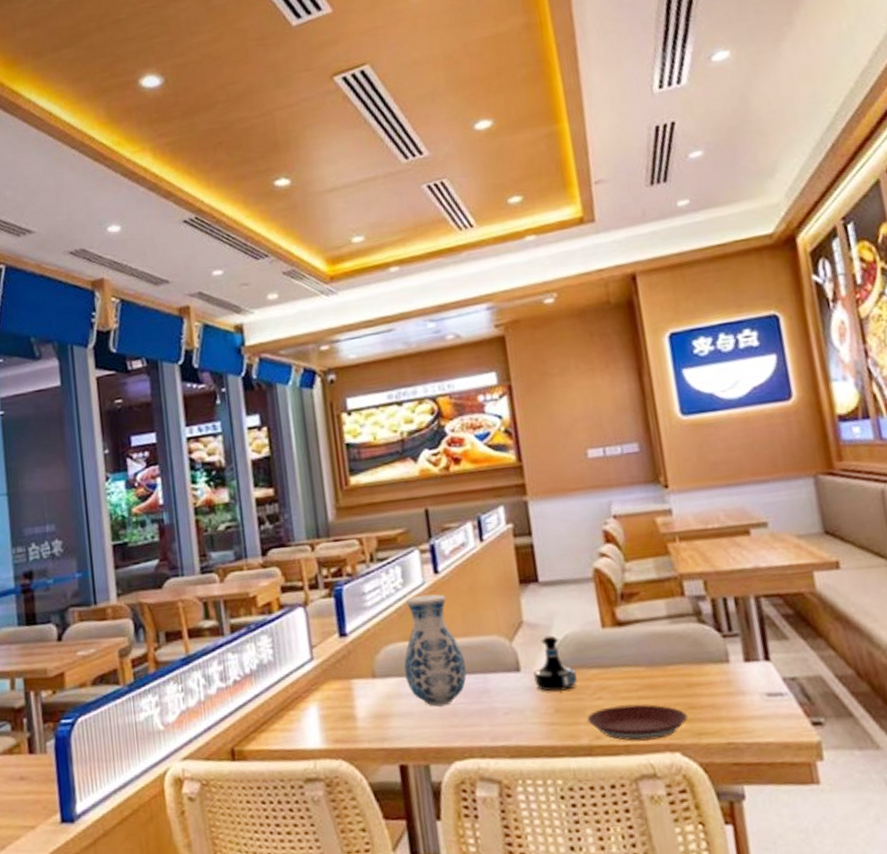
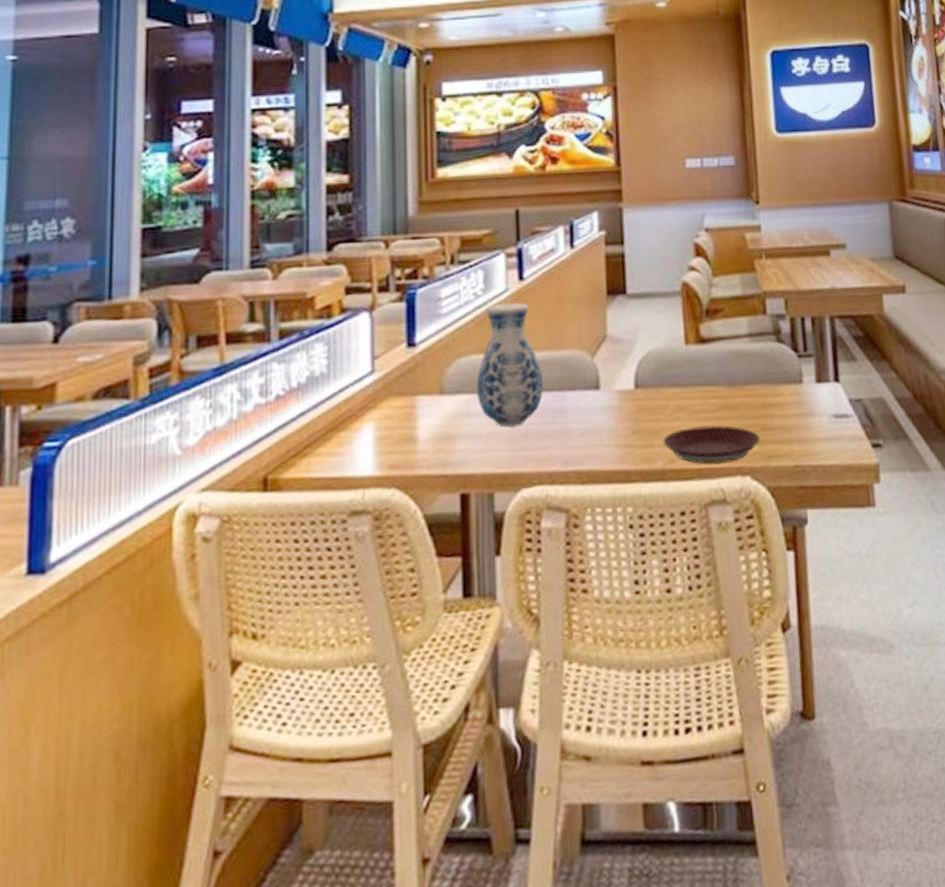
tequila bottle: present [533,635,577,692] -> none [612,351,656,412]

